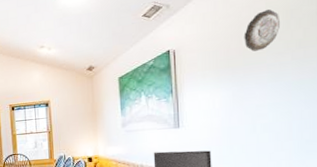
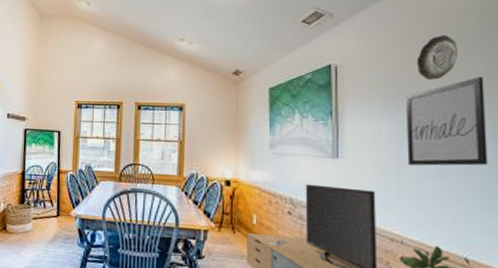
wall art: none [234,41,306,126] -> present [405,76,488,166]

